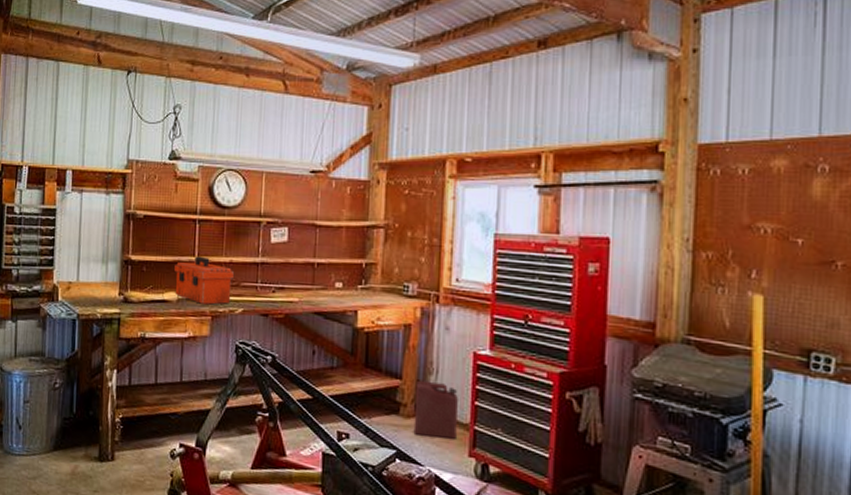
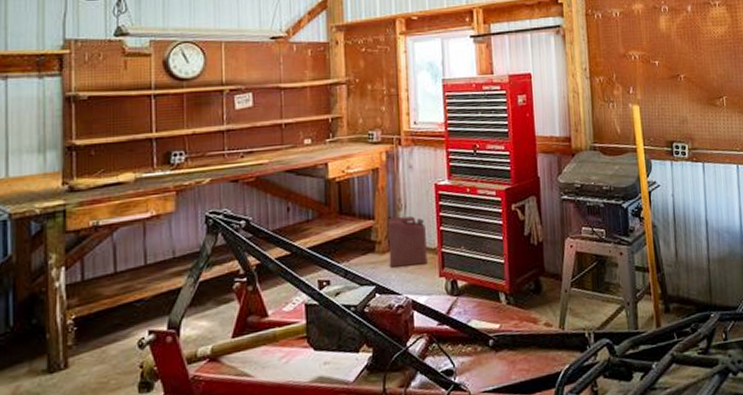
toolbox: present [174,256,234,305] -> none [129,131,198,181]

